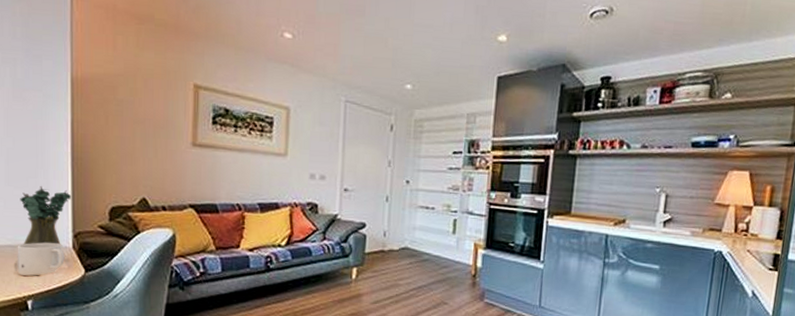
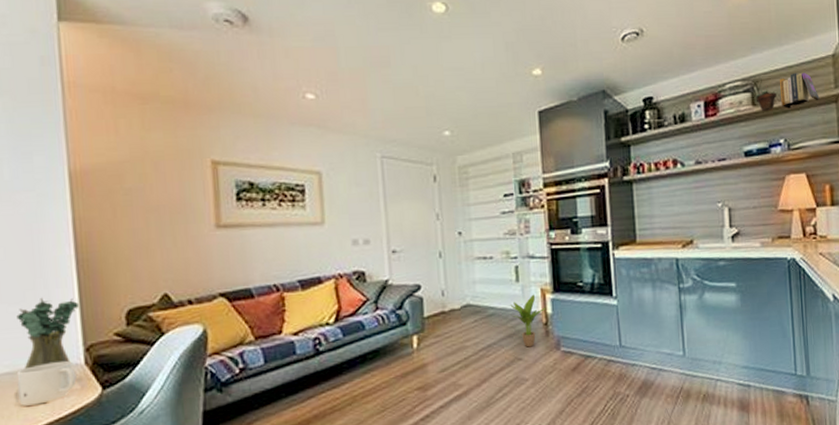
potted plant: none [443,247,477,294] -> present [510,294,546,348]
succulent plant: none [713,78,736,106] -> present [755,84,777,112]
books: none [738,70,779,106] -> present [779,72,820,109]

